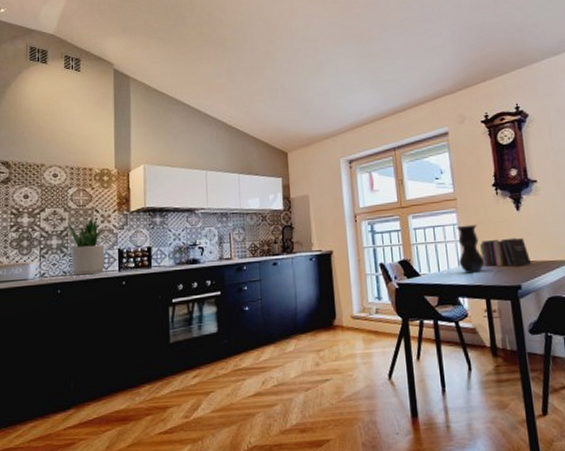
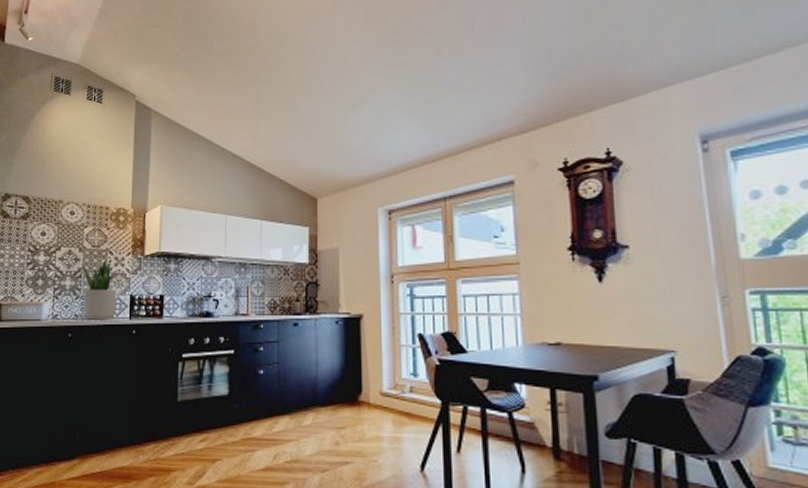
vase: present [456,224,485,273] -> none [516,295,552,355]
books: present [480,237,532,267] -> none [547,315,615,353]

